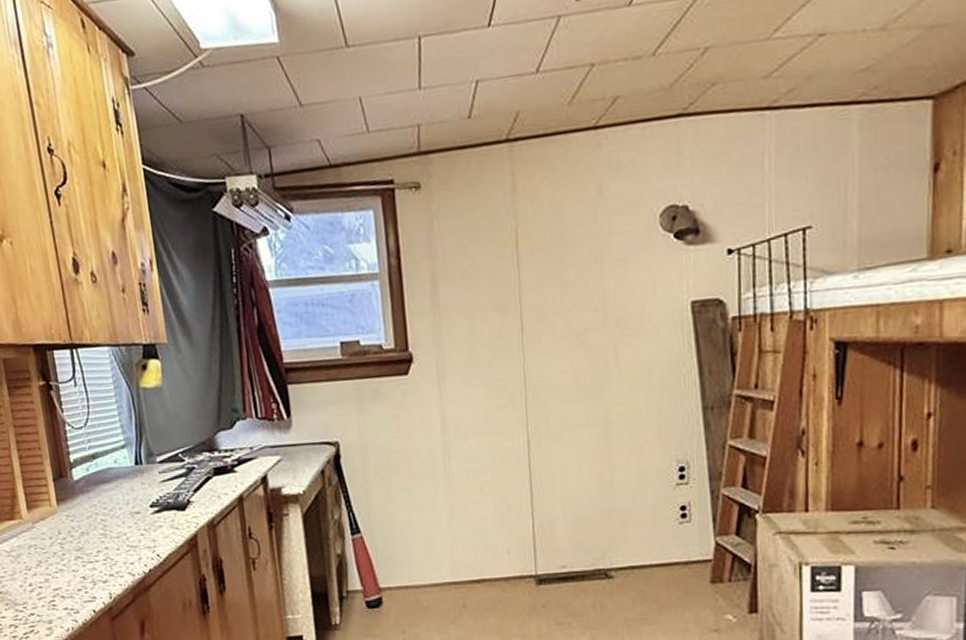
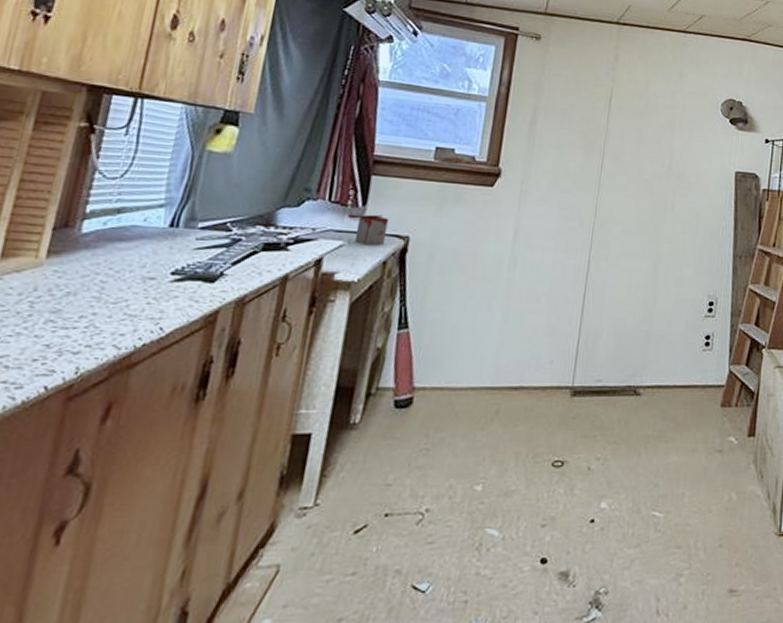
paint can: none [277,424,318,457] -> present [347,214,389,245]

